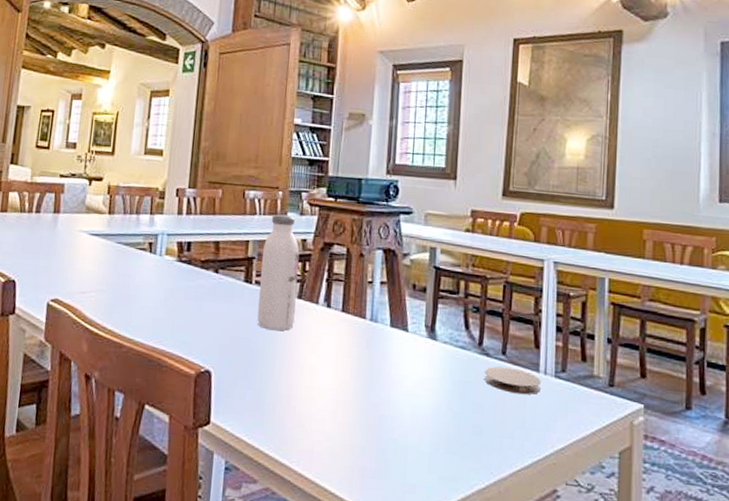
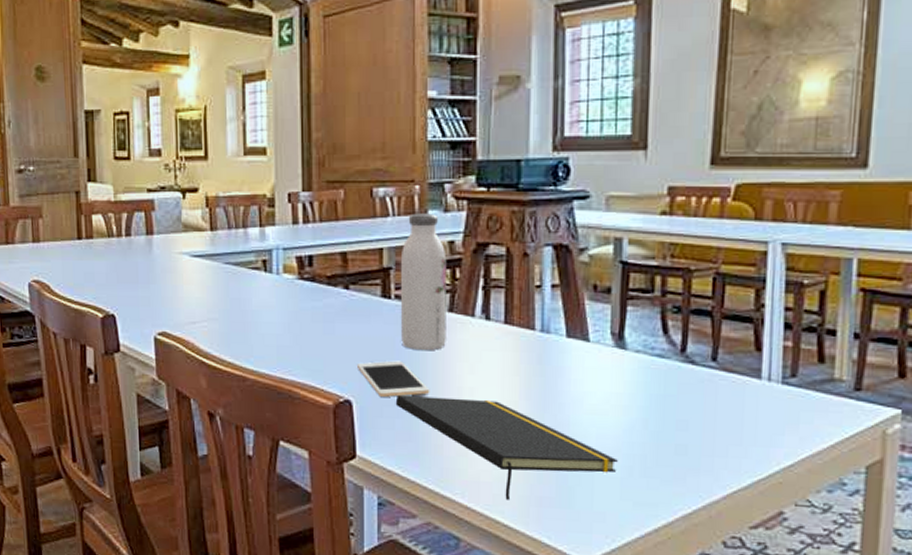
cell phone: none [219,337,278,370] -> present [358,360,430,397]
notepad: none [247,368,427,470] -> present [395,394,618,500]
coaster: present [484,366,541,395] -> none [689,375,763,406]

